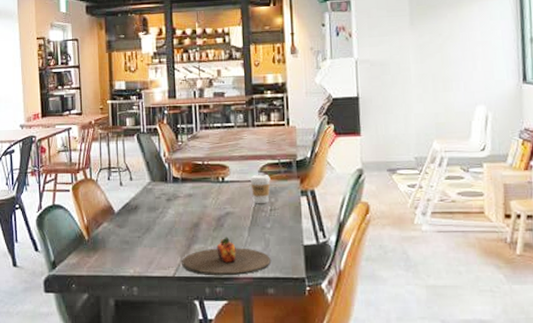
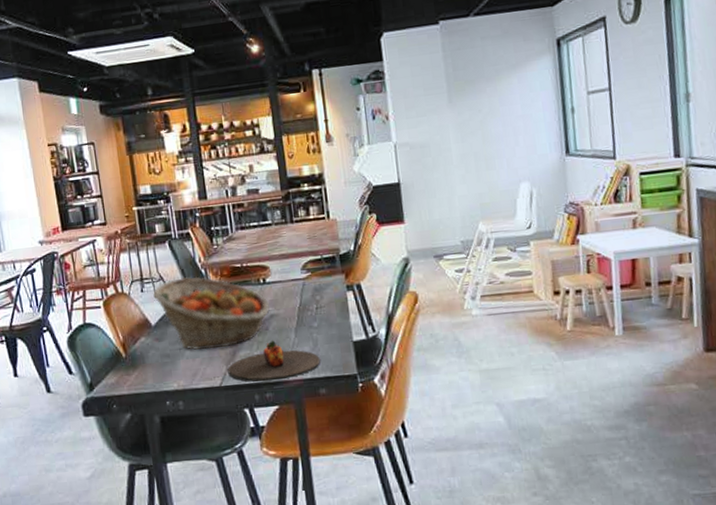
fruit basket: none [119,169,226,240] -> present [153,276,270,350]
coffee cup: present [250,174,271,204] -> none [292,271,315,303]

